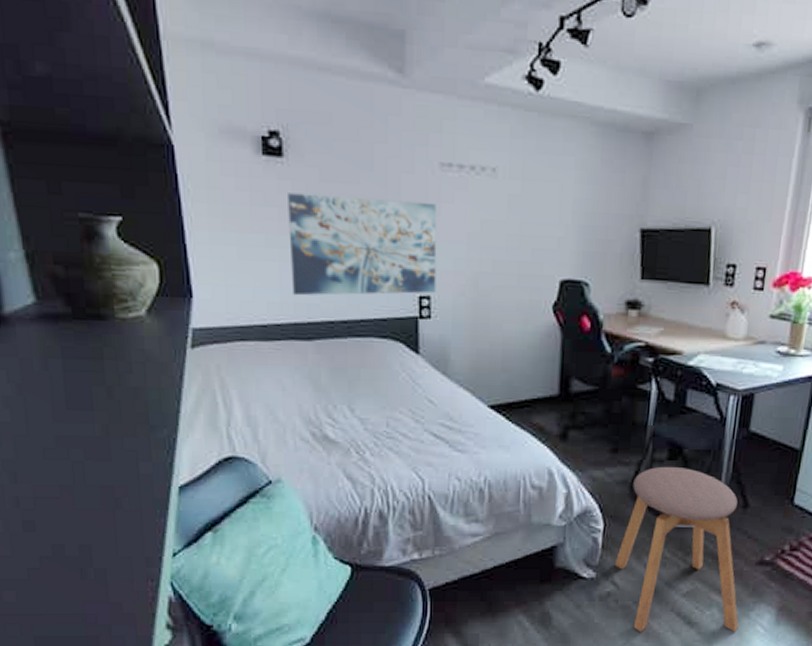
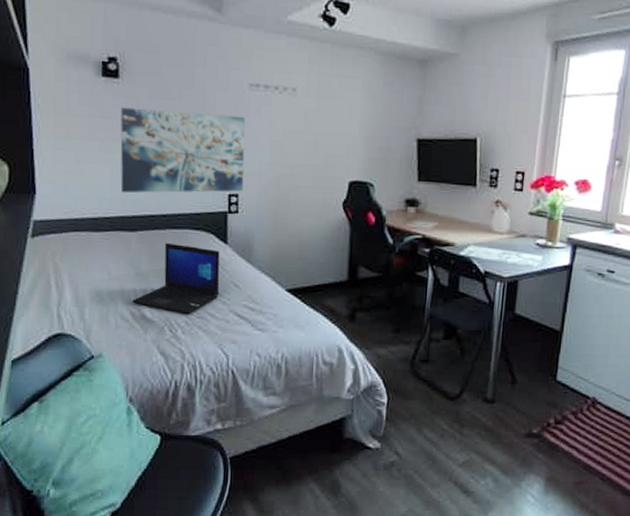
laptop: none [312,353,412,435] -> present [132,242,220,315]
stool: present [614,466,739,632] -> none [397,345,511,501]

